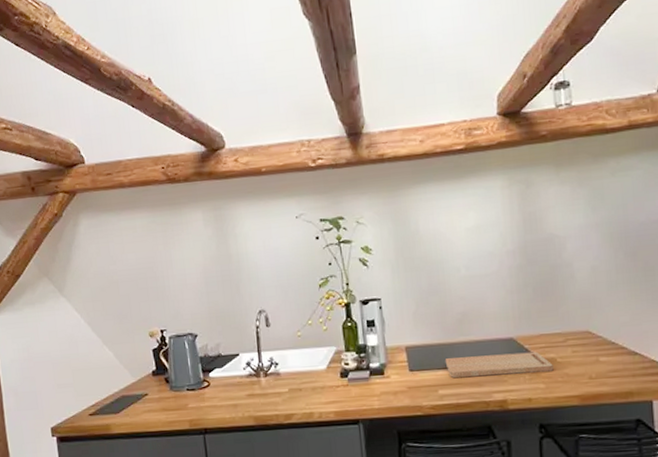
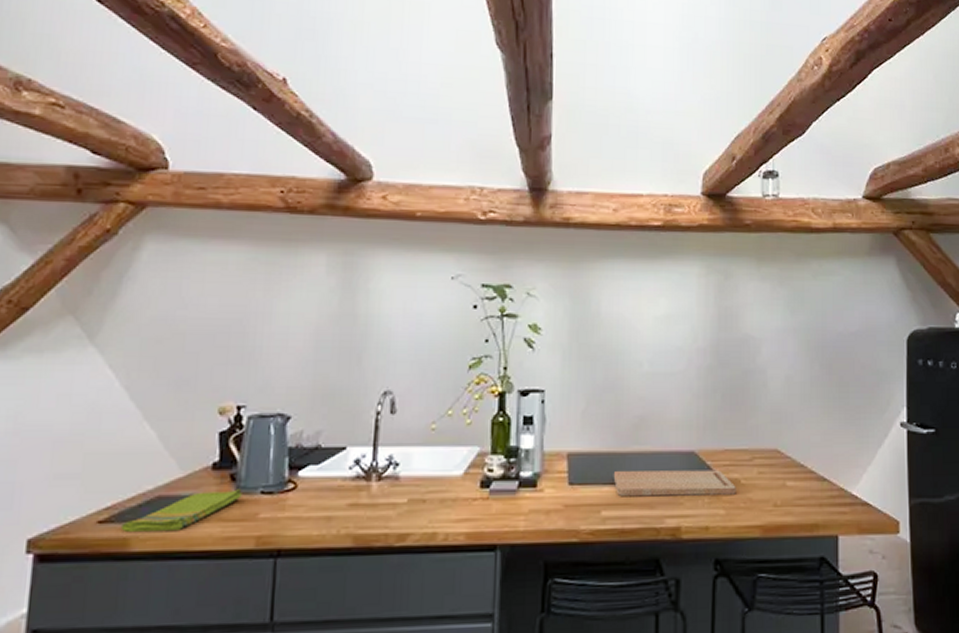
dish towel: none [103,388,175,420] -> present [120,489,242,532]

